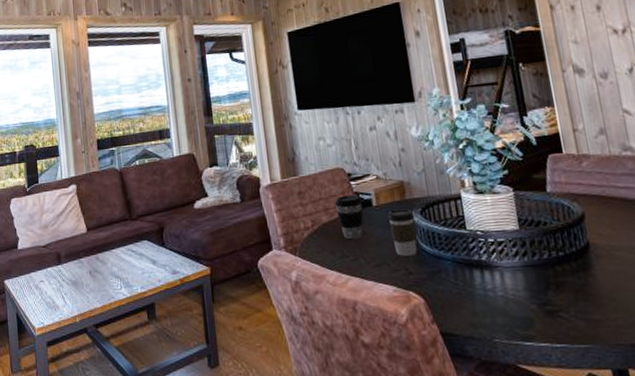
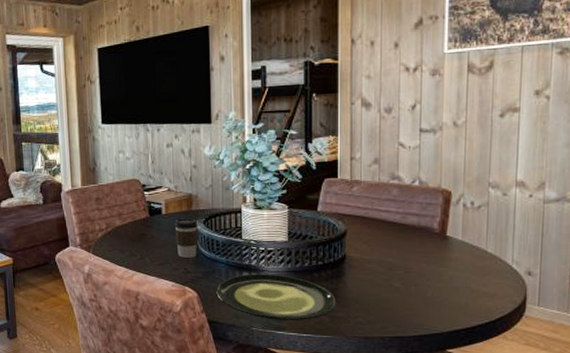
coffee cup: present [334,195,364,240] -> none [128,203,154,242]
plate: none [445,270,589,328] -> present [216,274,336,320]

